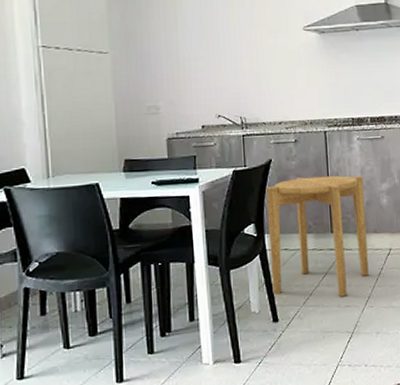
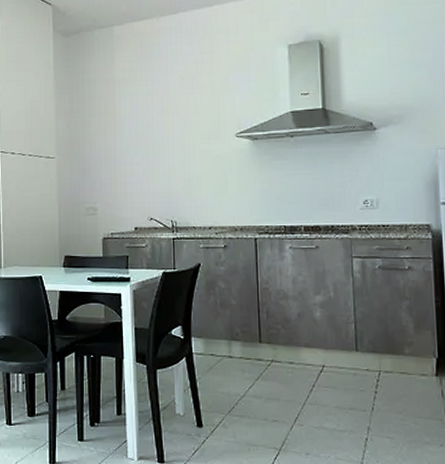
side table: present [265,175,369,297] -> none [194,283,299,410]

